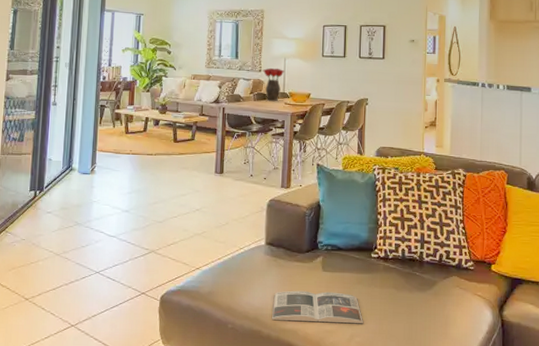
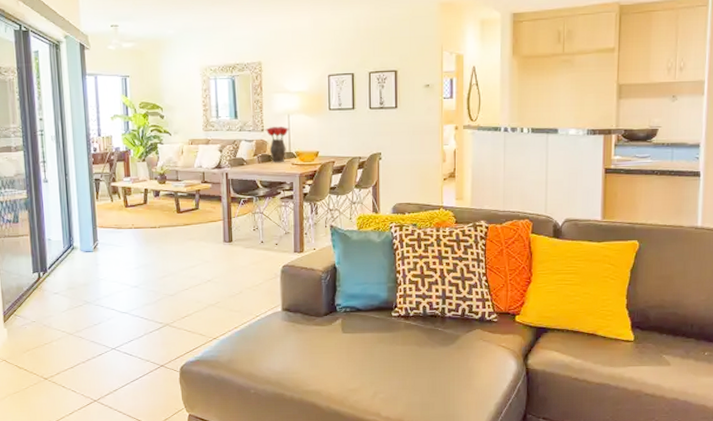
magazine: present [272,290,364,324] -> none [294,352,387,383]

